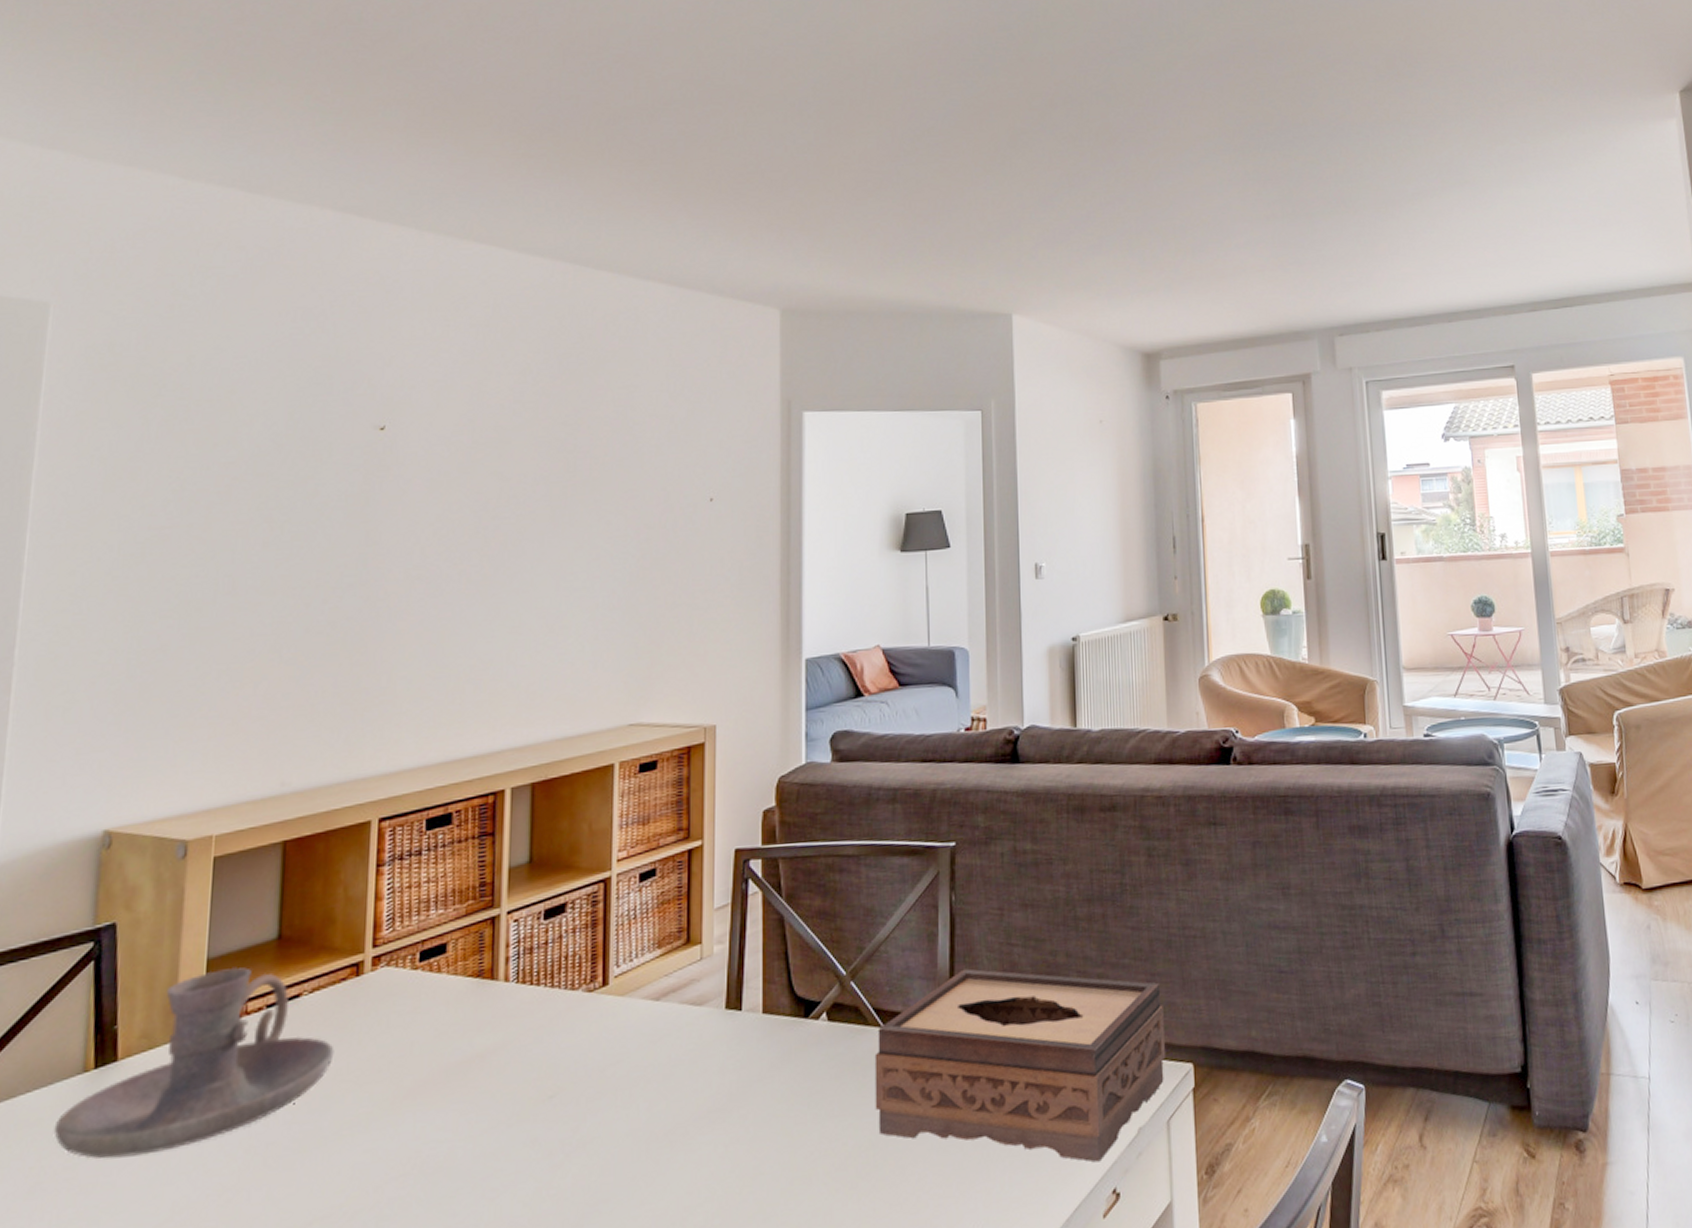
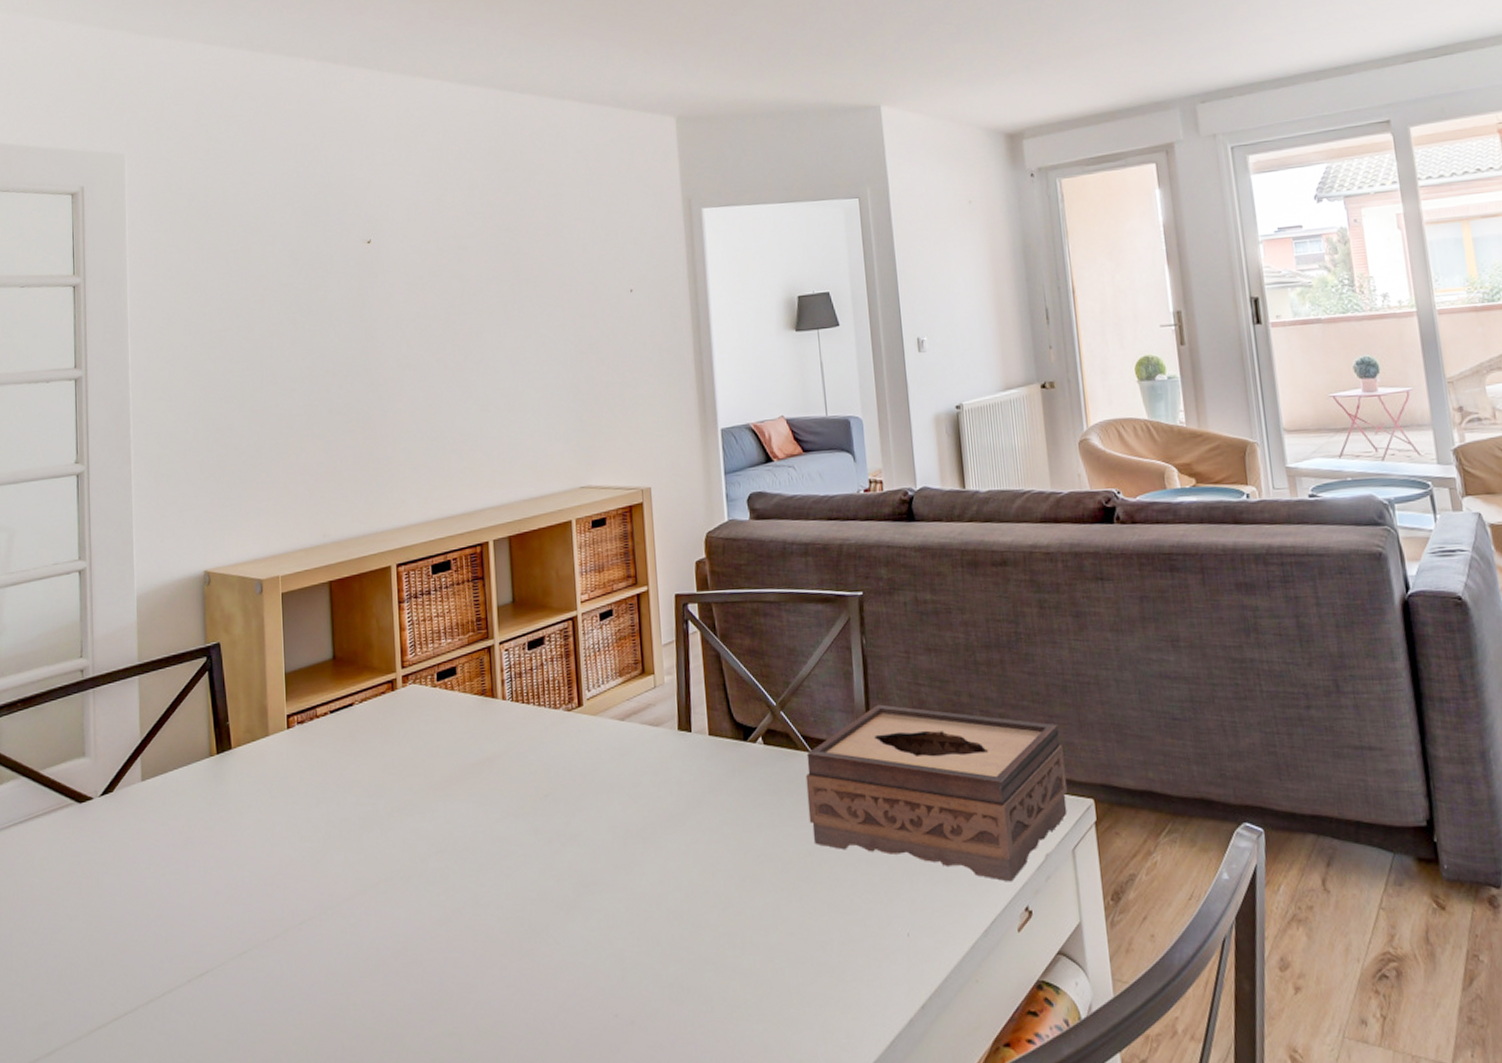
candle holder: present [53,966,335,1159] -> none [195,680,382,823]

